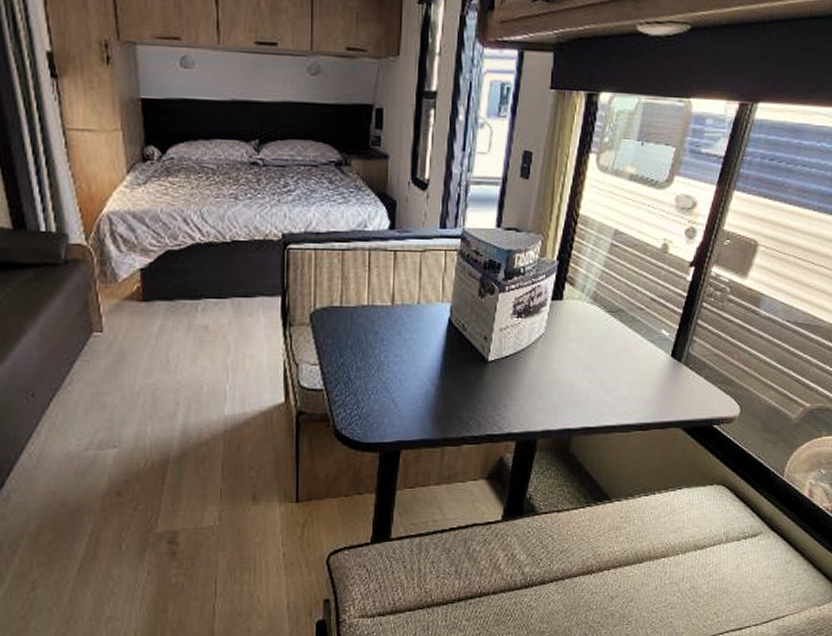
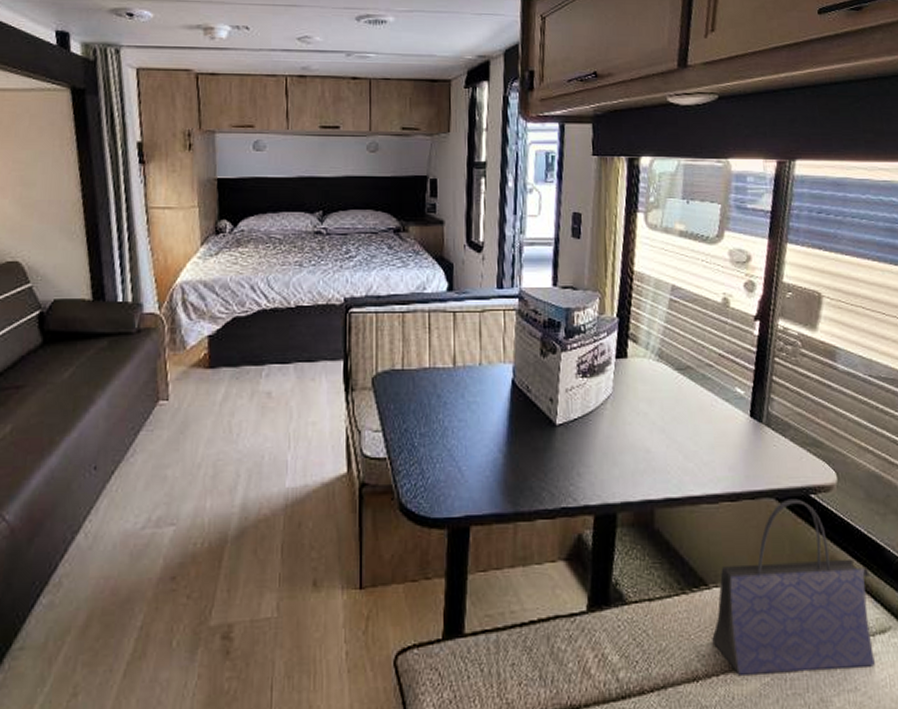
tote bag: none [608,428,753,569] -> present [712,498,875,675]

